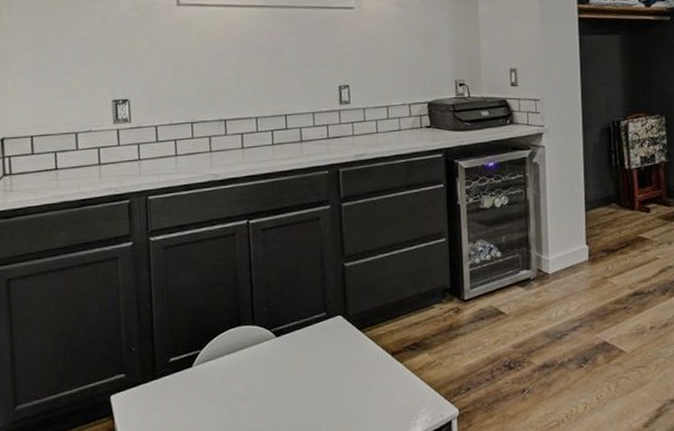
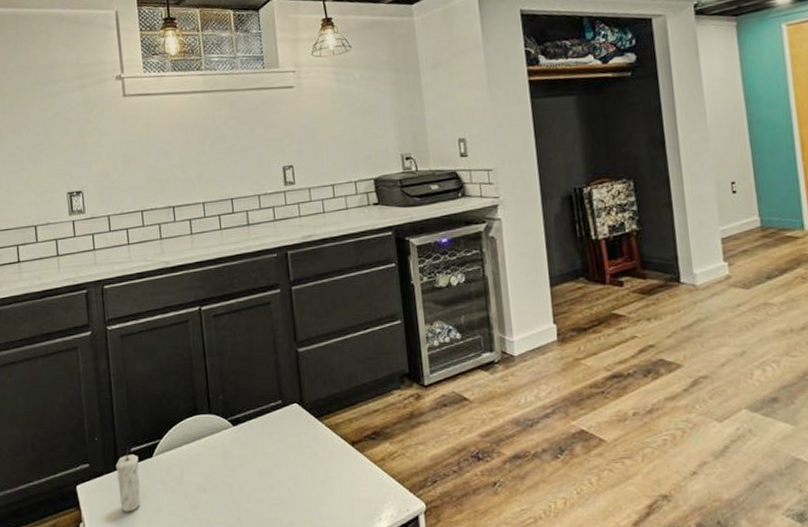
candle: none [153,359,178,421] -> present [115,448,141,512]

